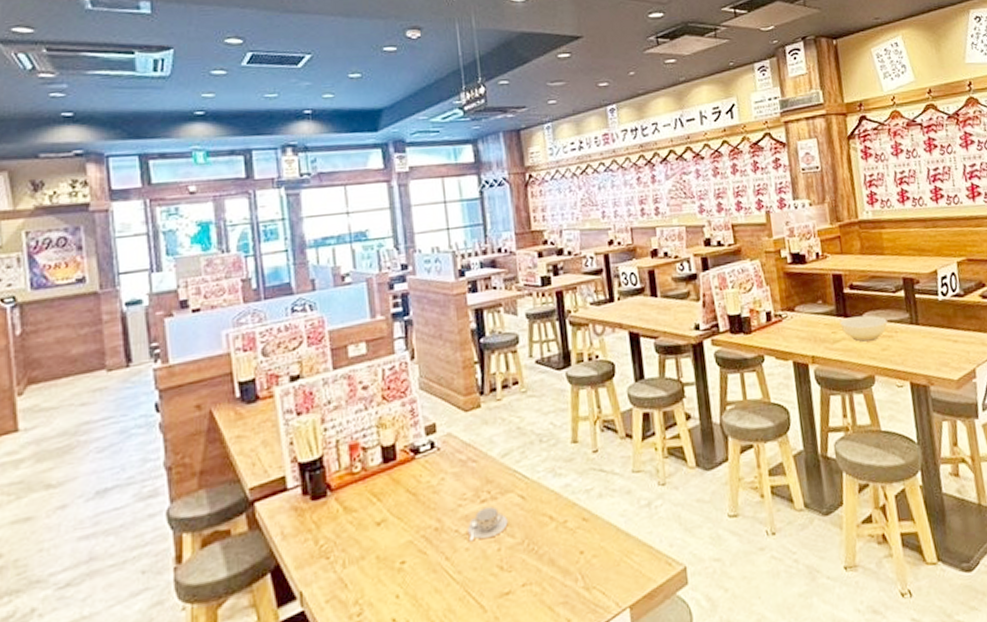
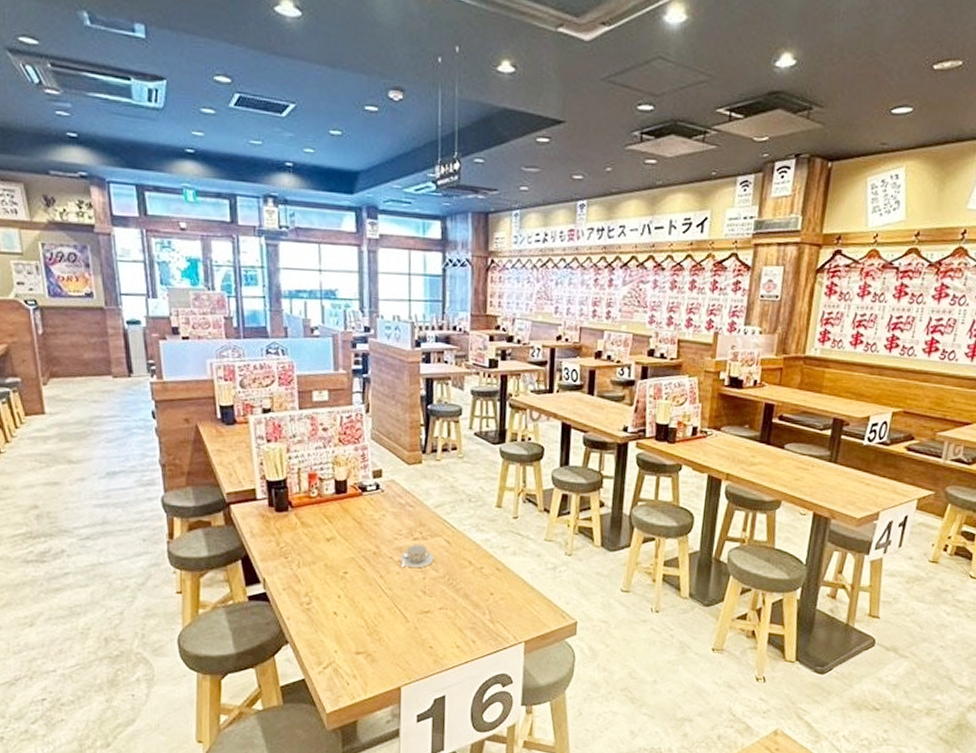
bowl: present [840,315,888,342] -> none [761,445,807,470]

